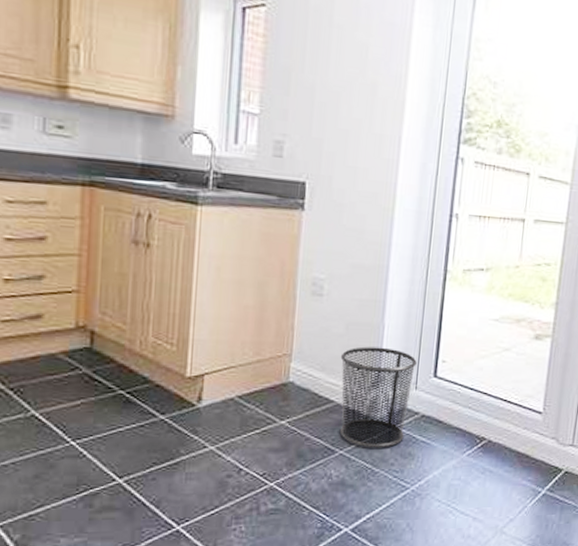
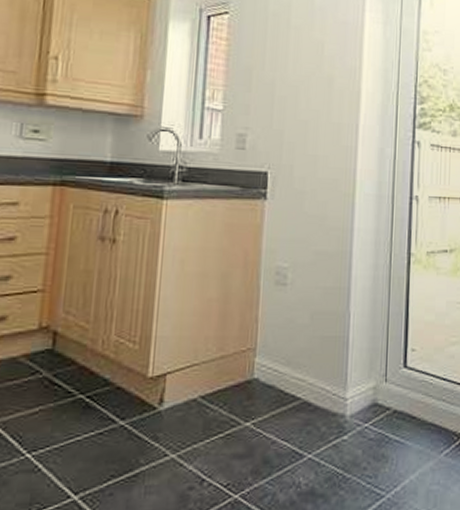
waste bin: present [340,346,417,448] -> none [306,337,385,451]

